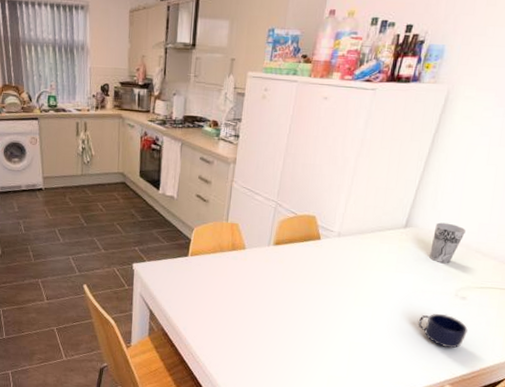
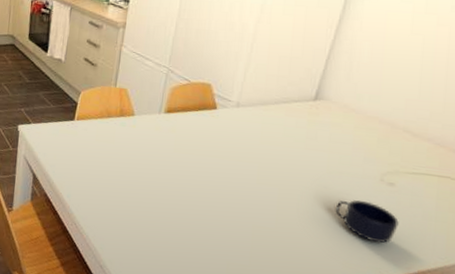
cup: present [429,222,466,264] -> none [346,96,389,143]

